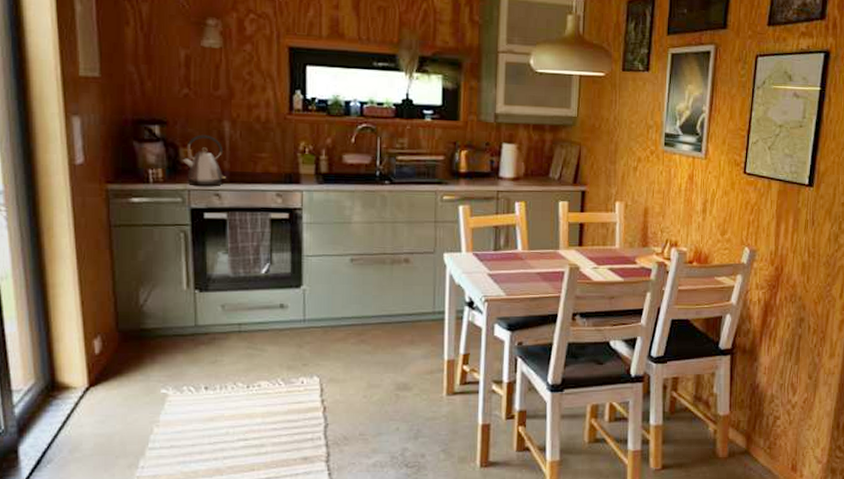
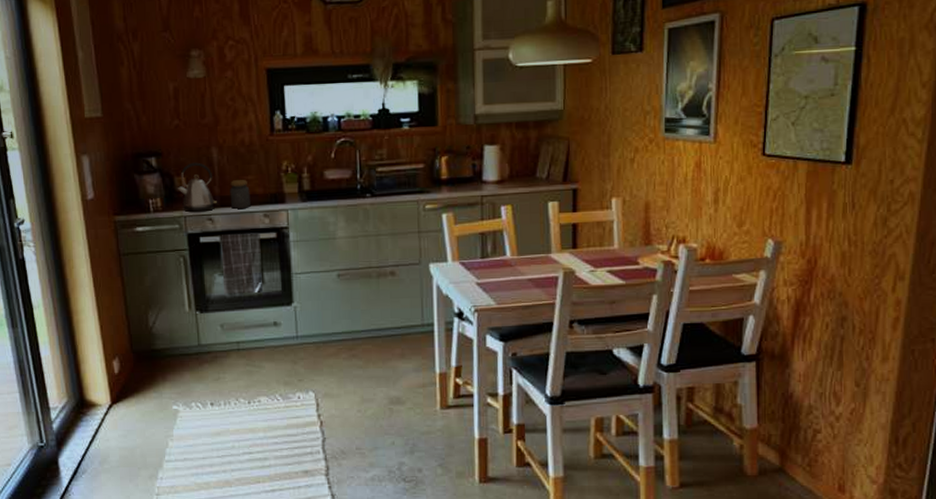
jar: none [241,156,263,187] -> present [230,179,251,210]

